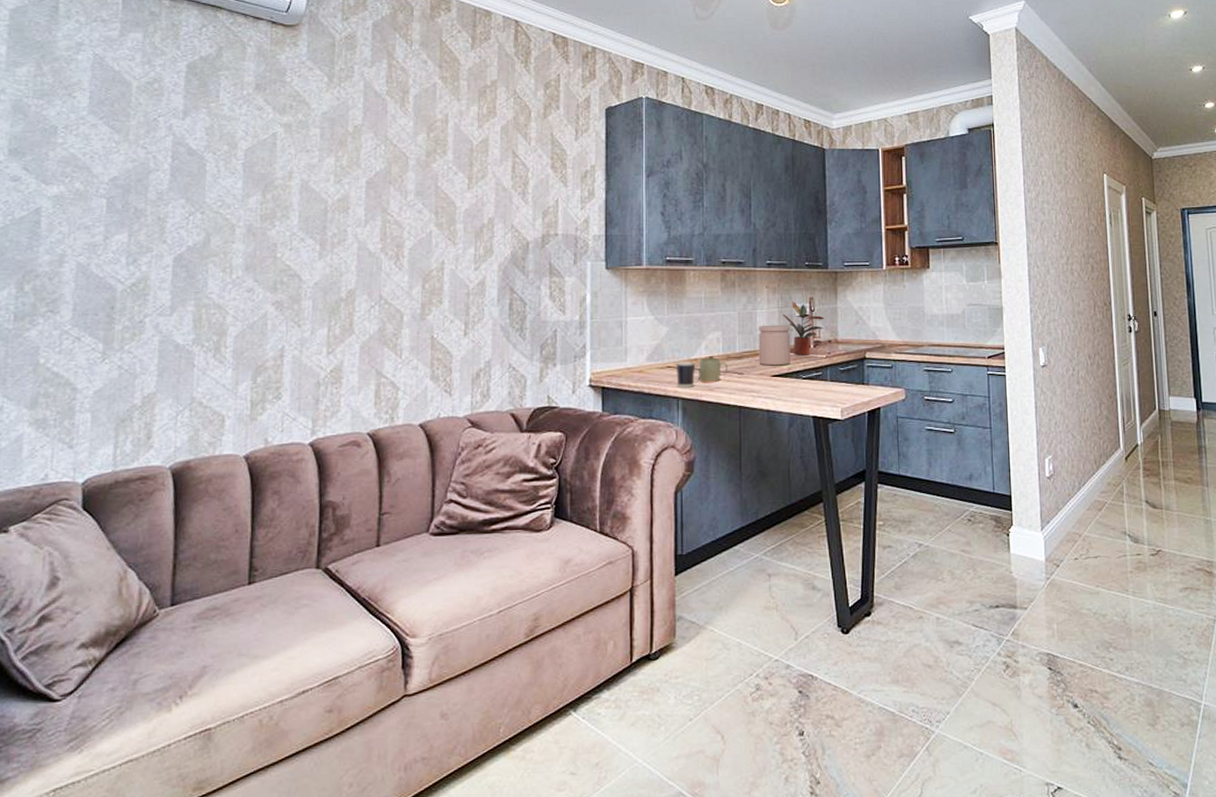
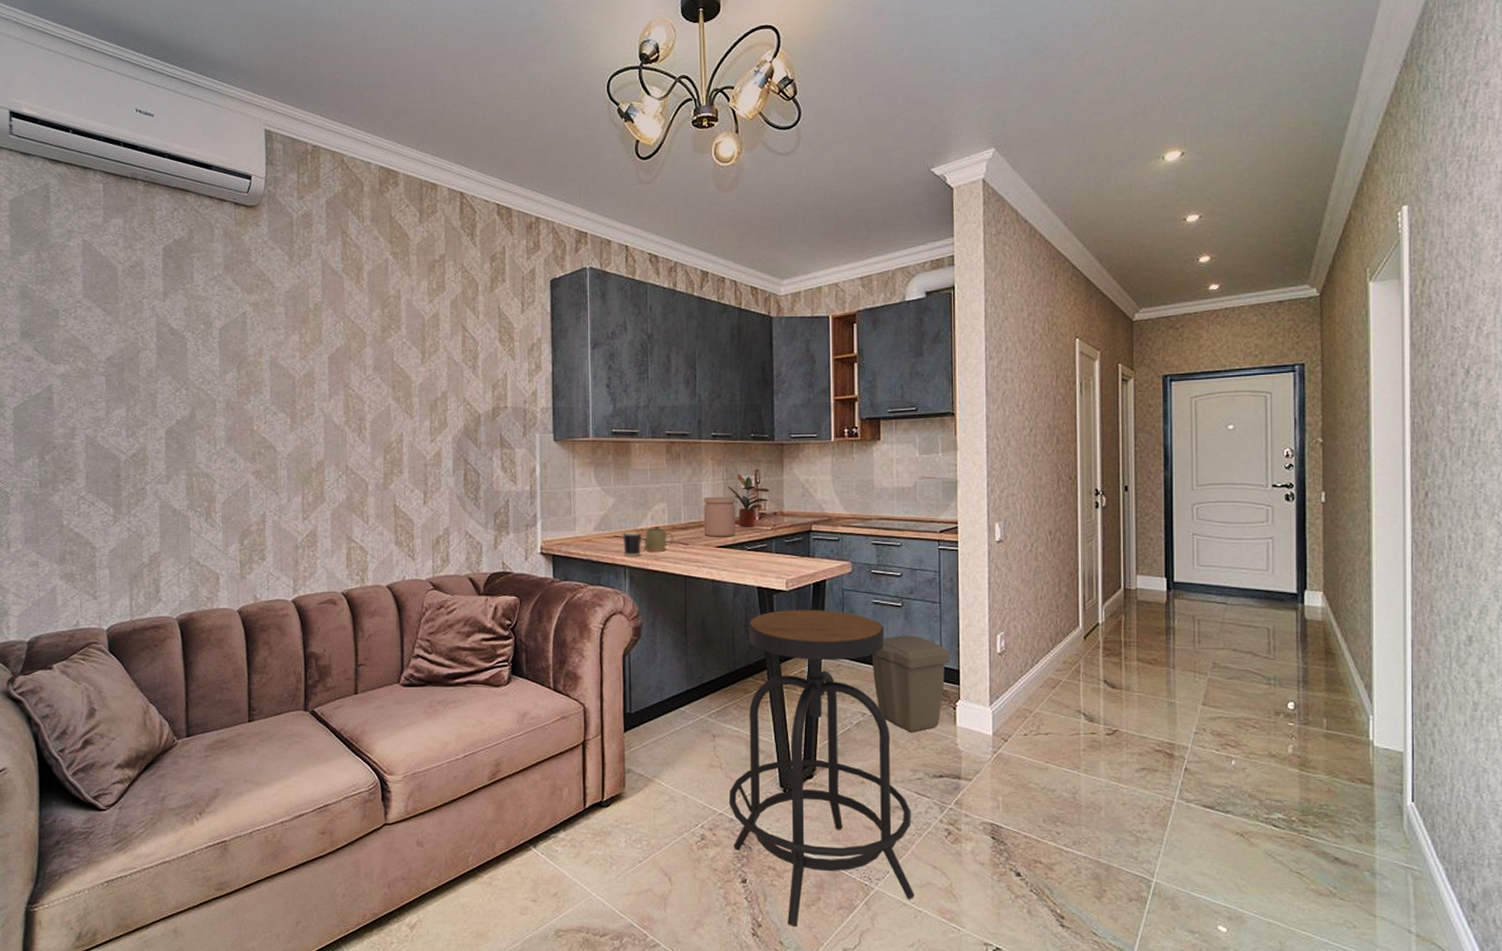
bar stool: none [785,438,976,782] -> present [728,609,915,928]
trash can: none [926,461,1003,562] -> present [871,635,951,733]

